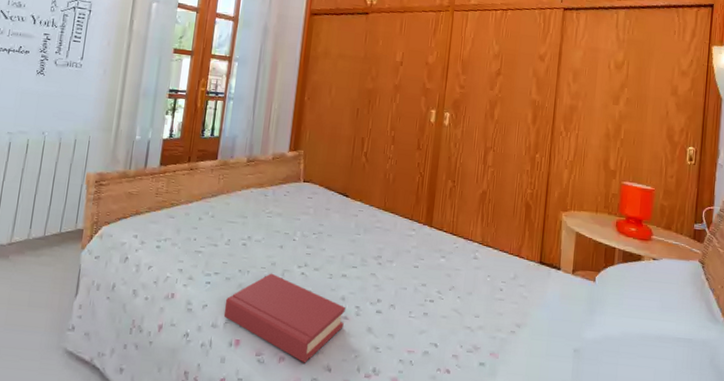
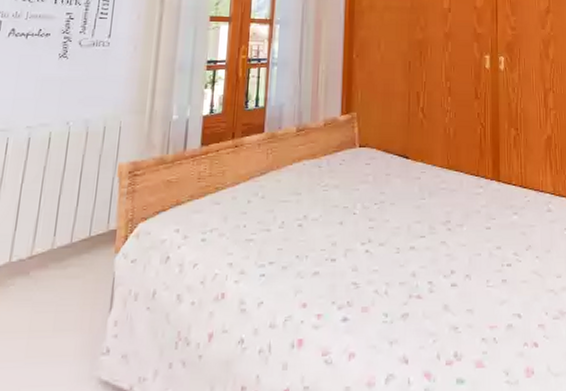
hardback book: present [223,273,345,363] -> none [282,255,417,357]

